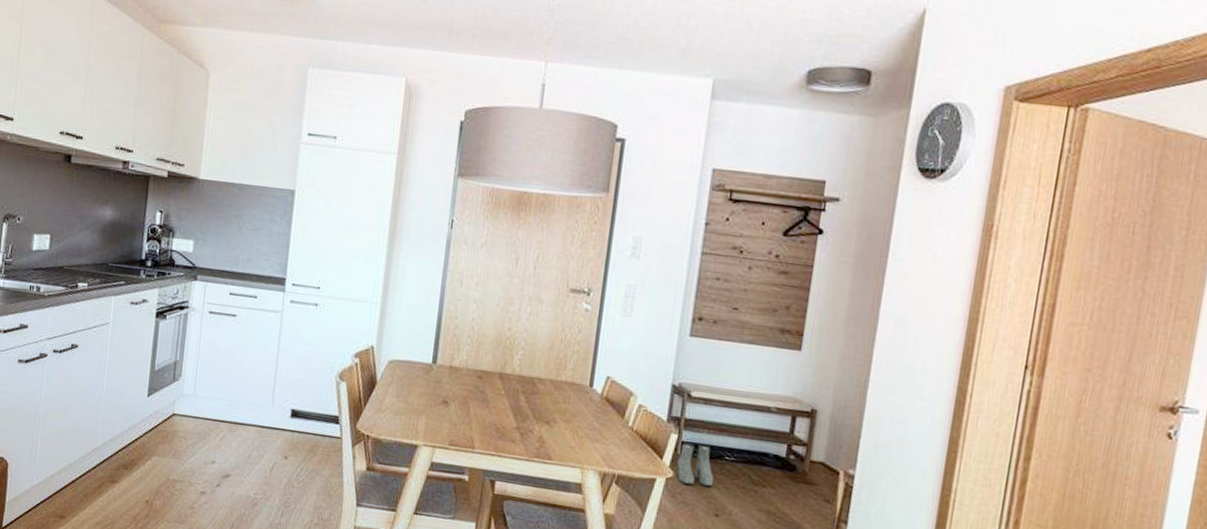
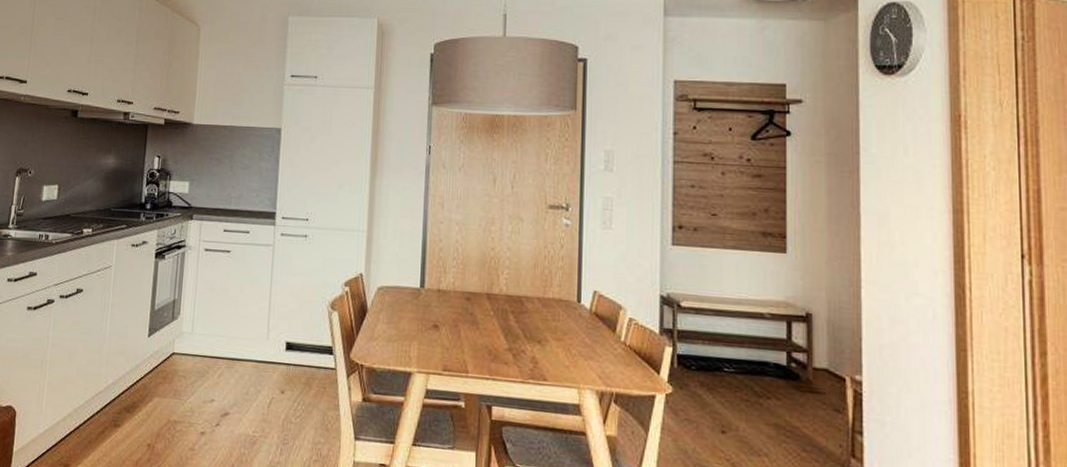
boots: present [677,442,714,487] -> none [675,355,716,402]

